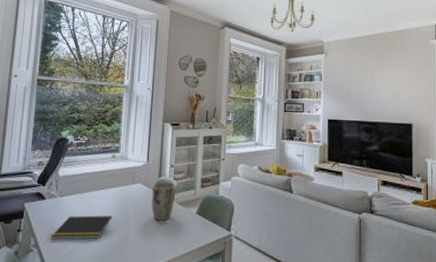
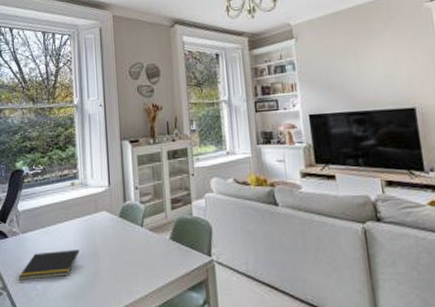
plant pot: present [151,181,175,221] -> none [118,206,145,251]

